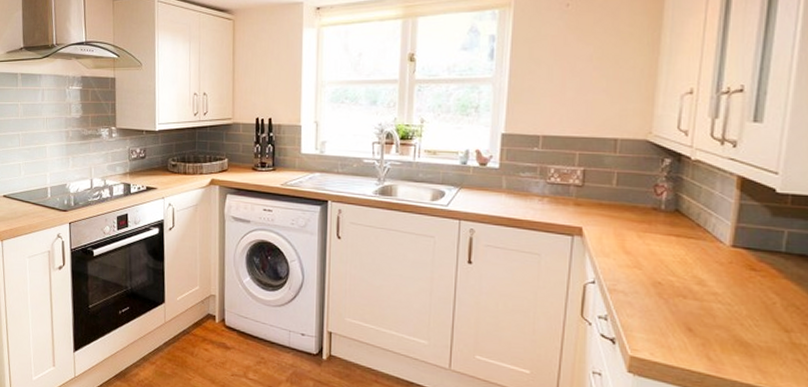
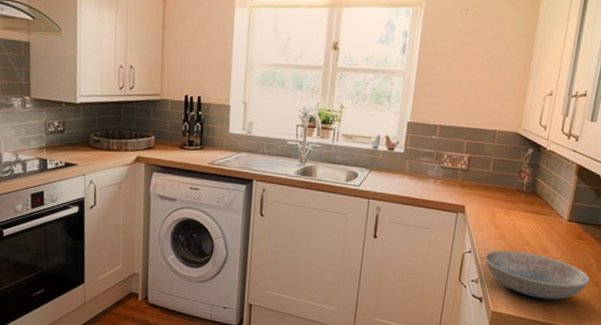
dish: none [614,281,773,347] -> present [484,250,590,300]

